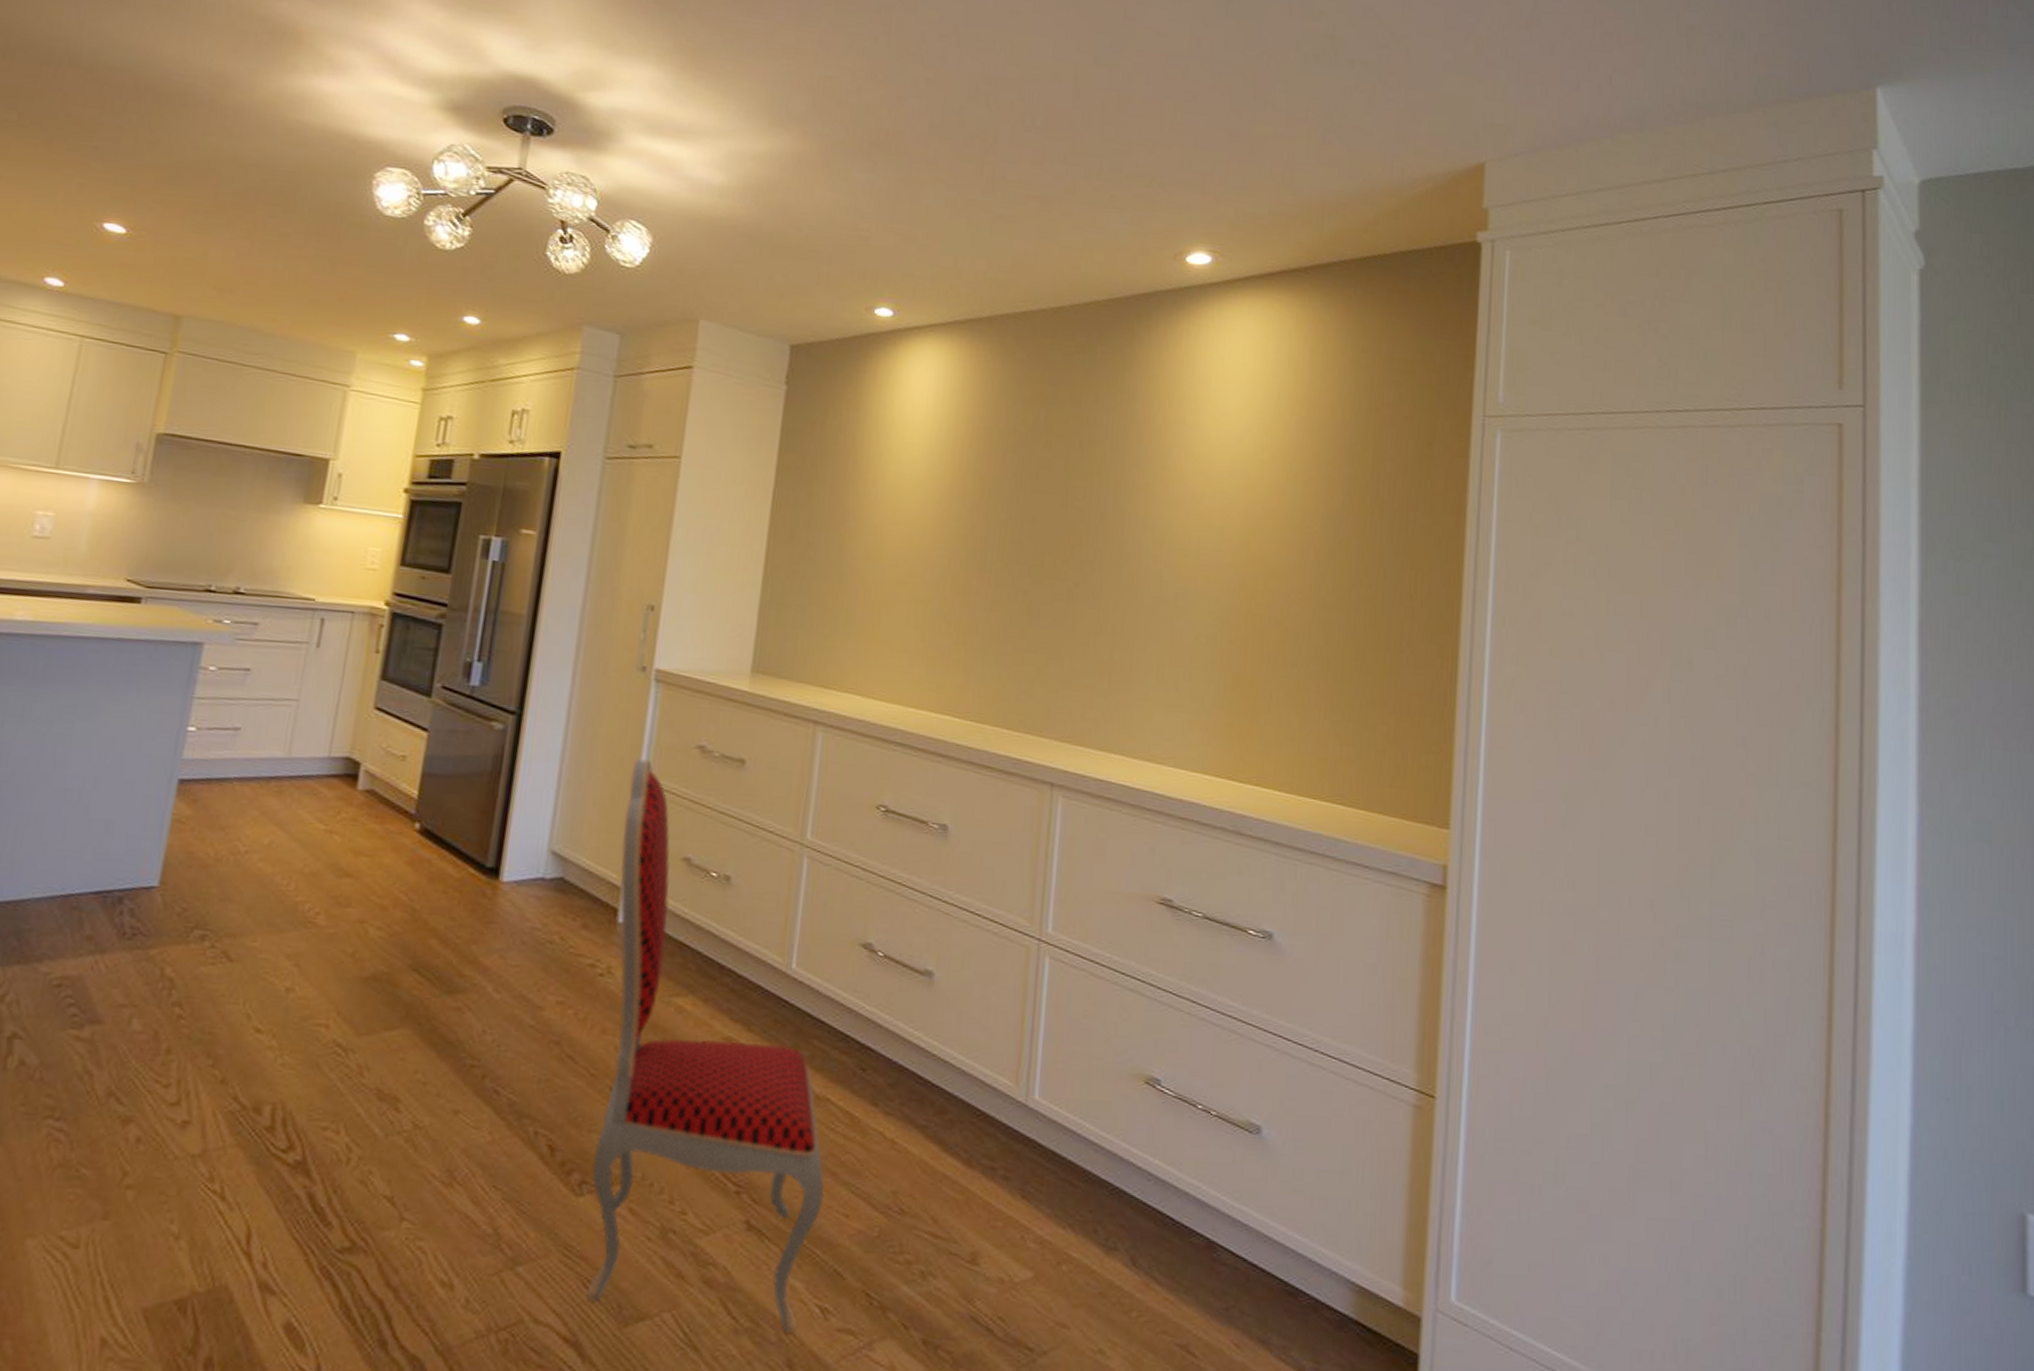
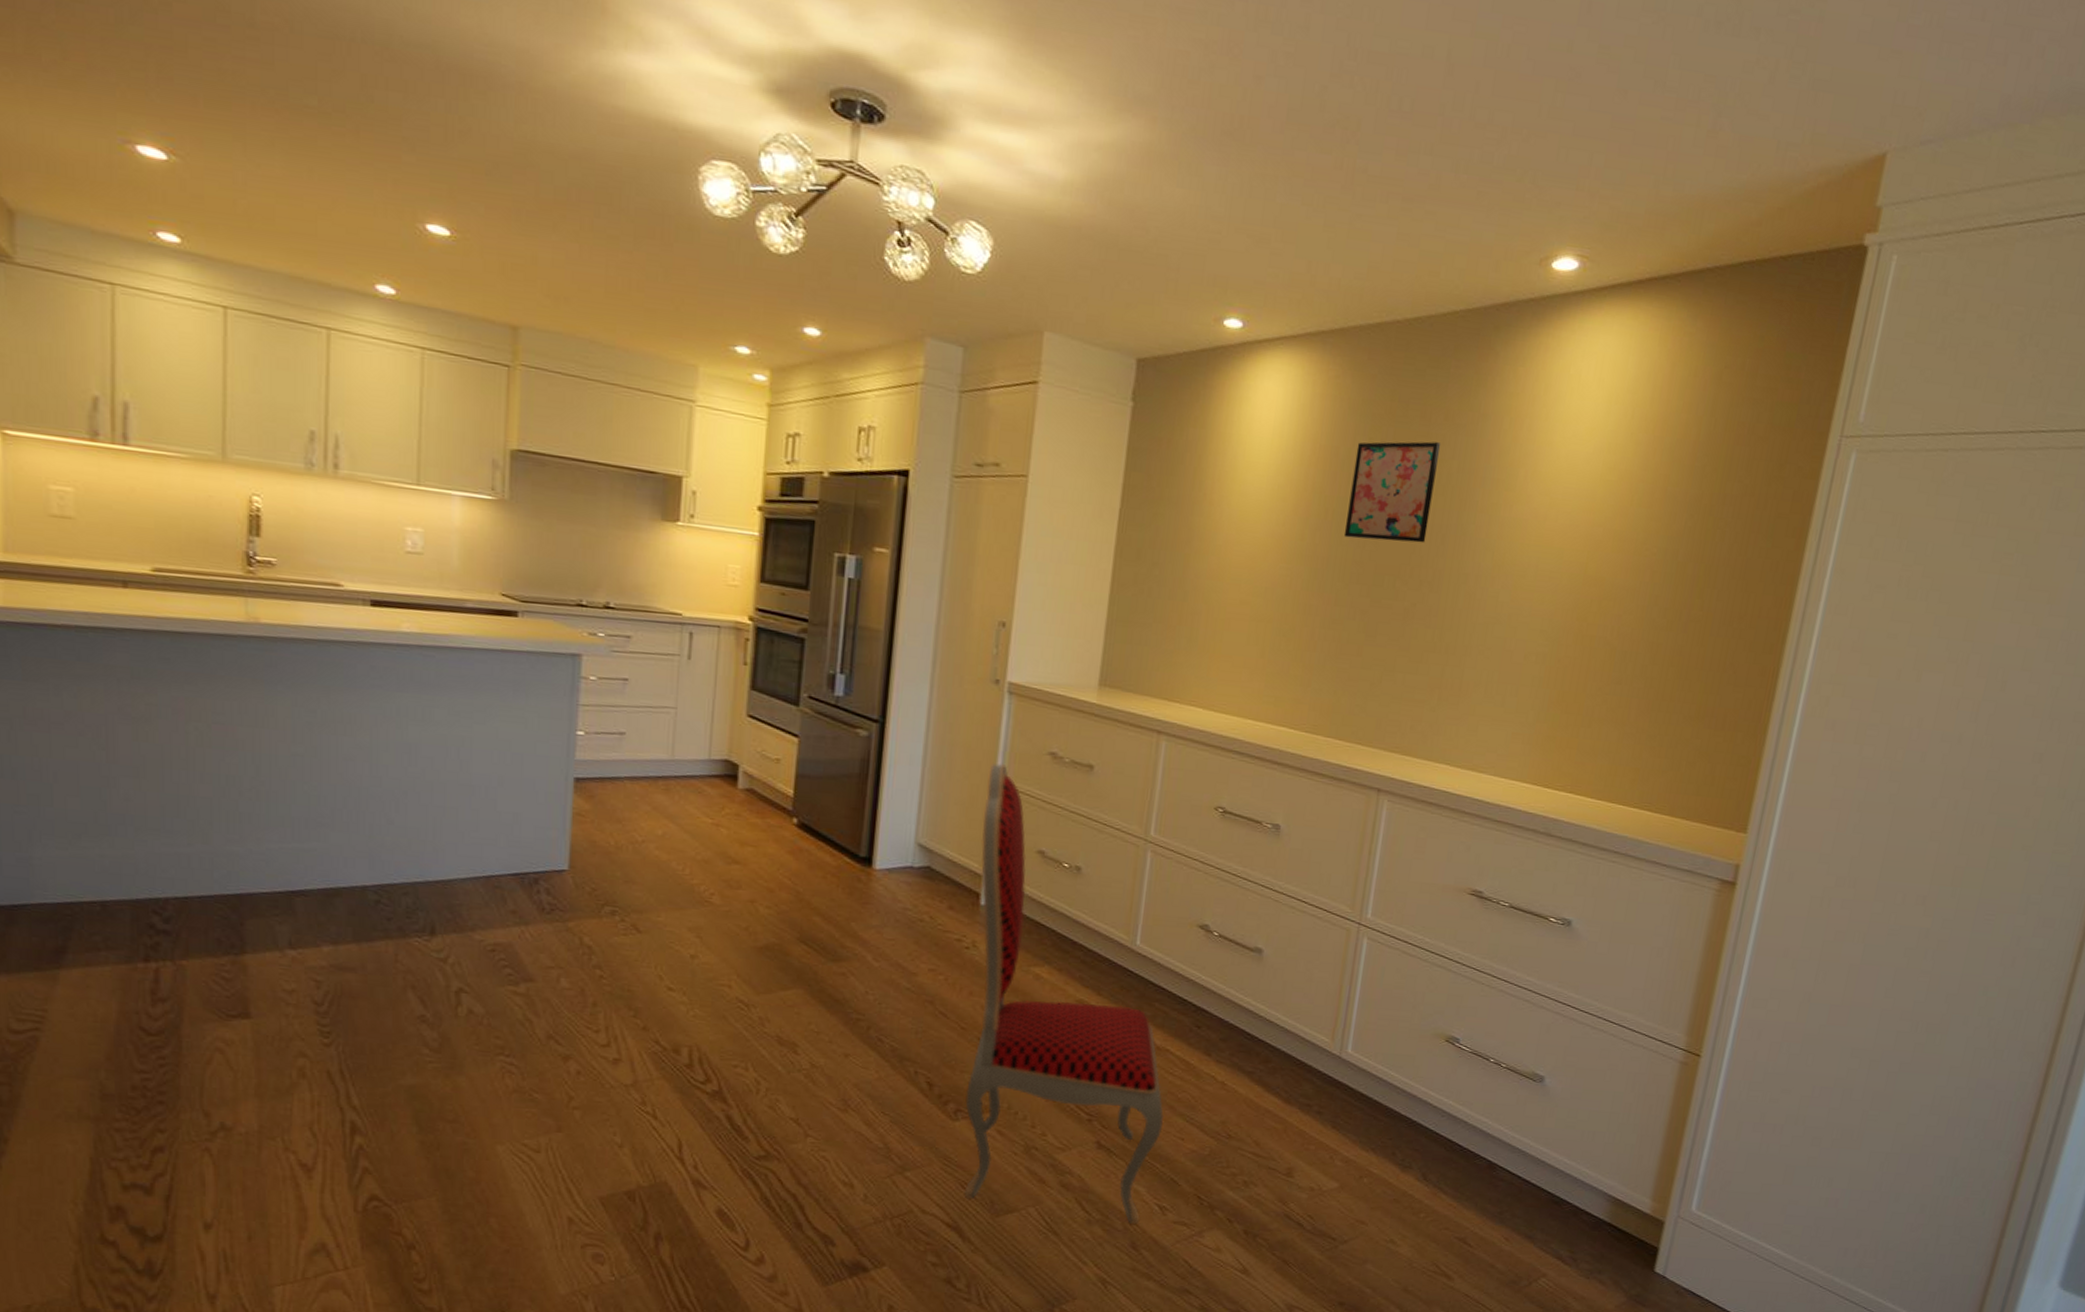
wall art: none [1001,422,1093,522] -> present [1343,441,1441,543]

